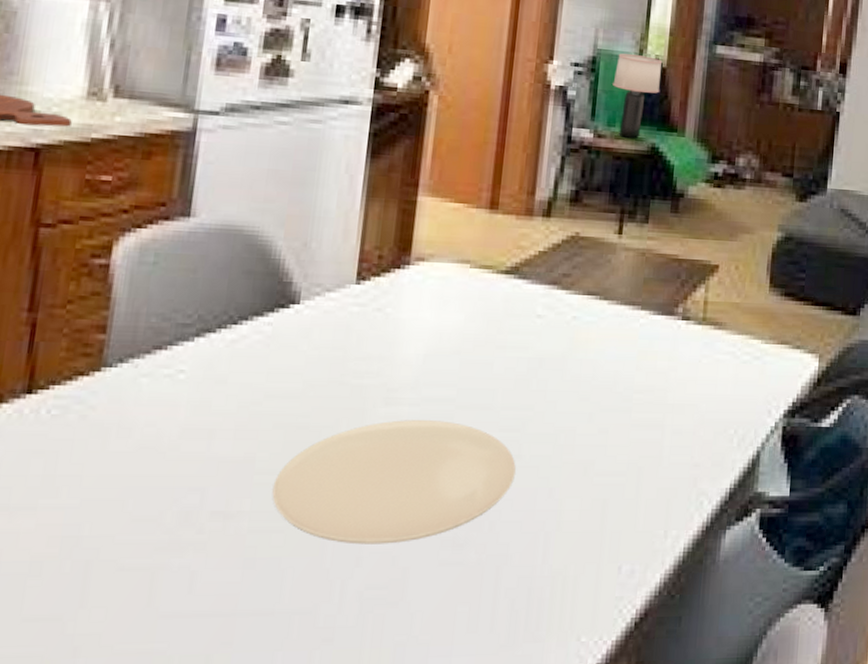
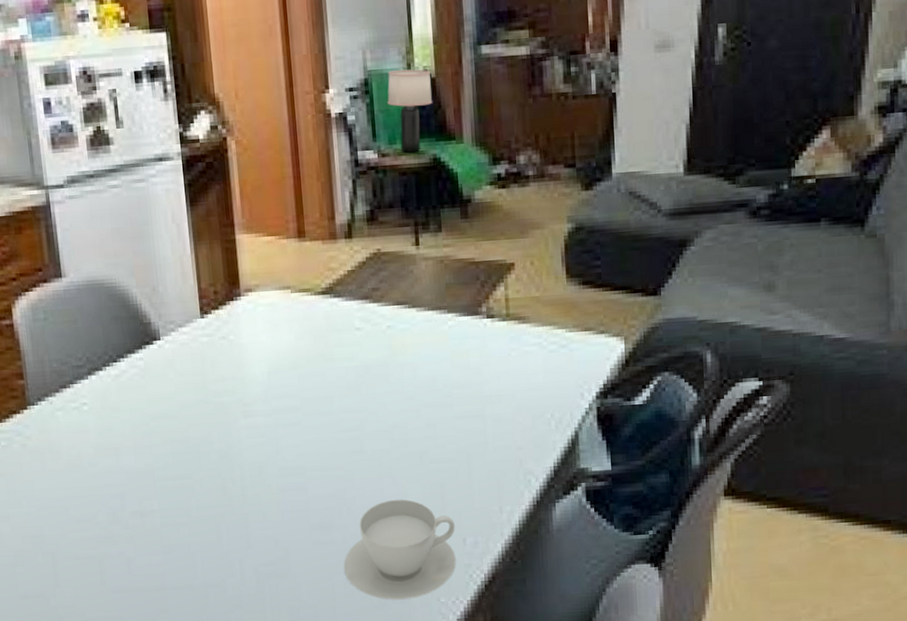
plate: present [272,420,516,545] -> none [171,426,362,531]
teacup: none [471,515,612,638] -> present [343,499,456,600]

